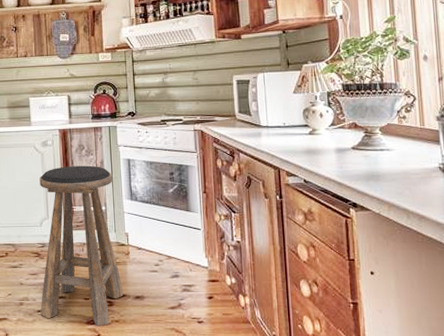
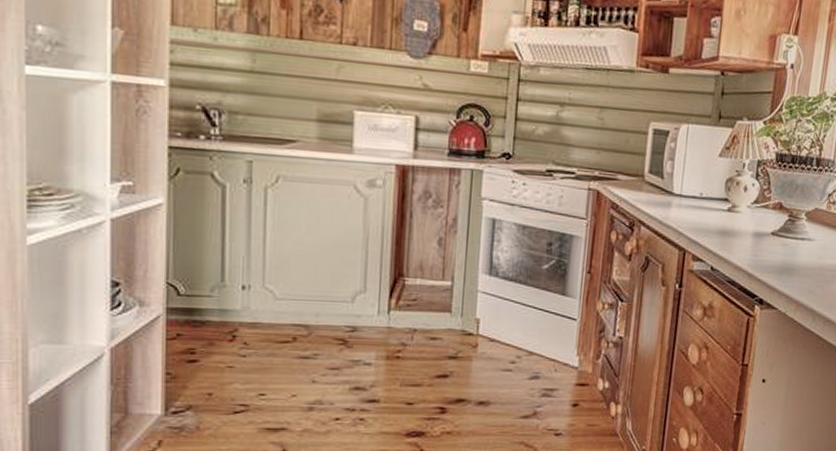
stool: present [39,165,123,326] -> none [339,219,468,439]

